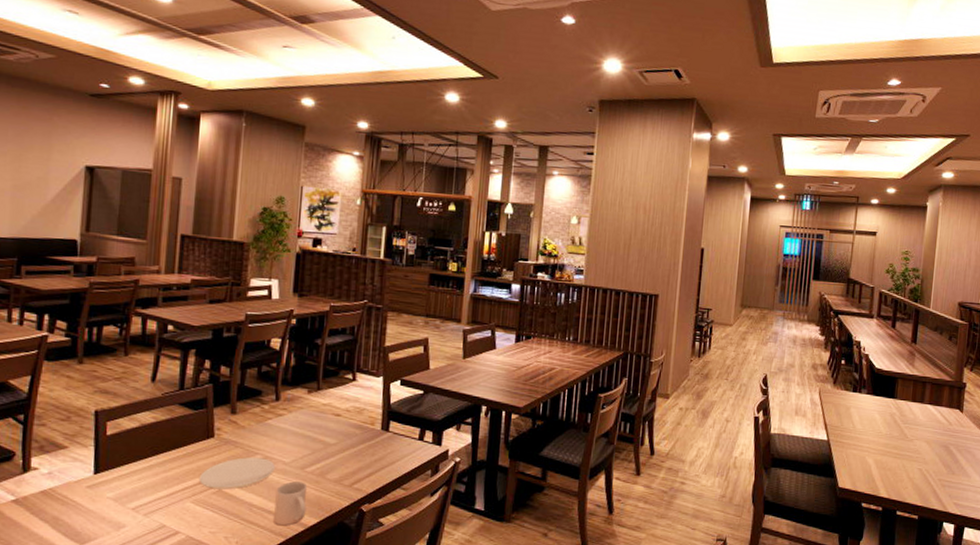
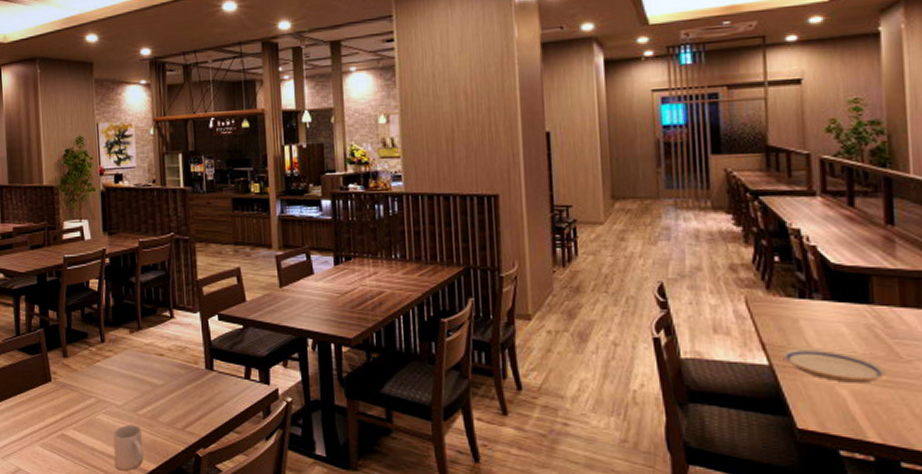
plate: present [198,457,275,490] -> none [43,401,109,434]
plate: none [836,428,898,455] -> present [782,347,887,383]

